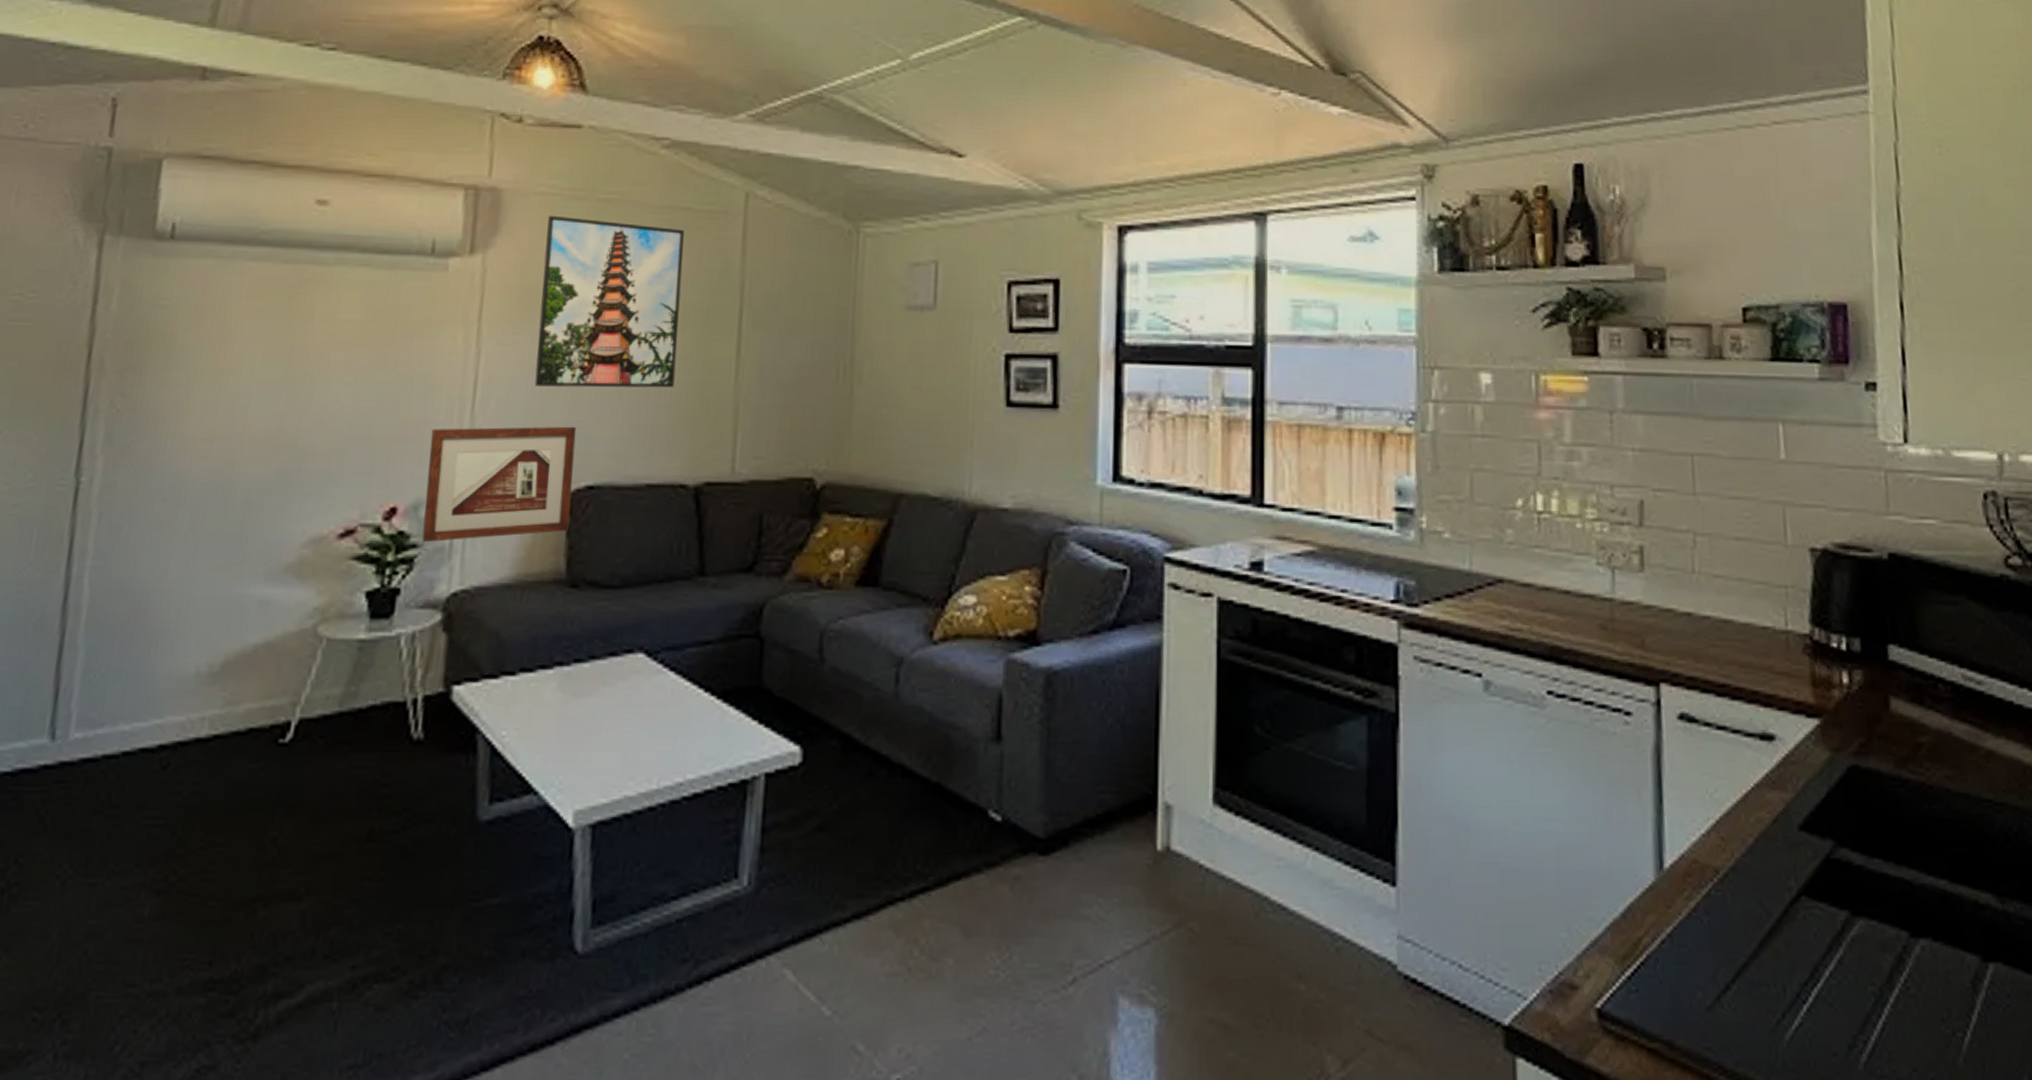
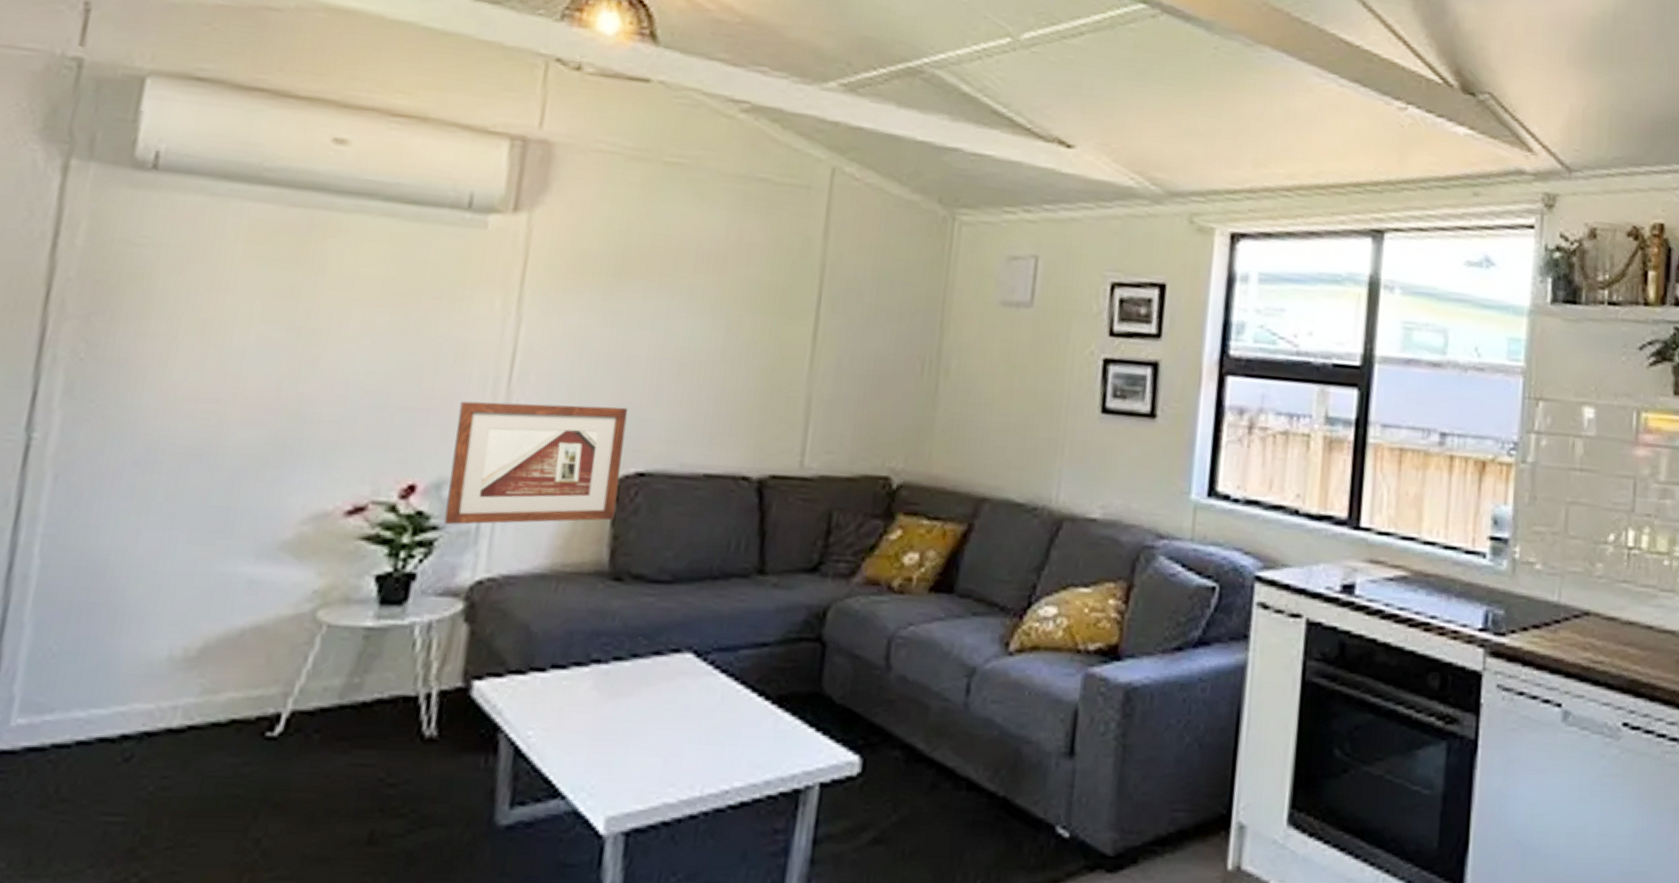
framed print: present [534,215,684,388] -> none [582,175,761,373]

